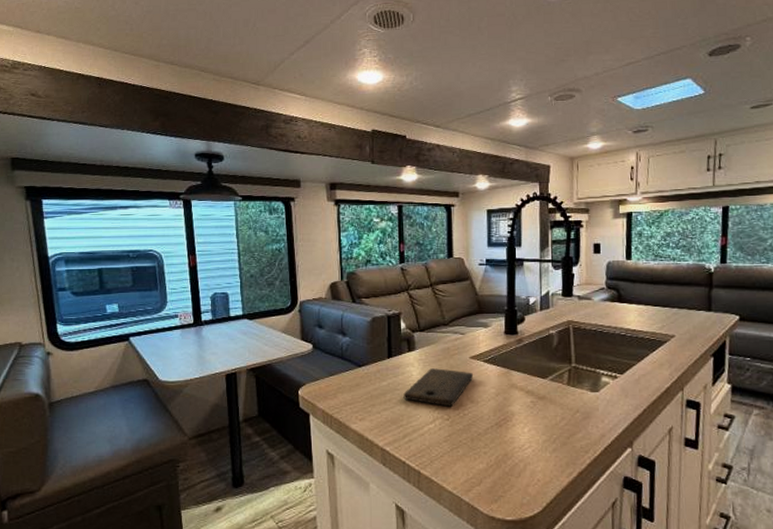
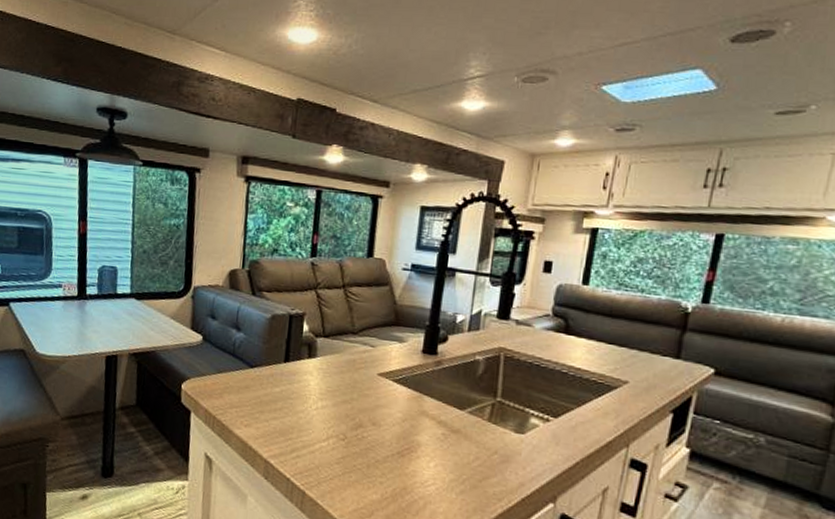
cutting board: present [403,368,473,407] -> none [296,380,379,426]

